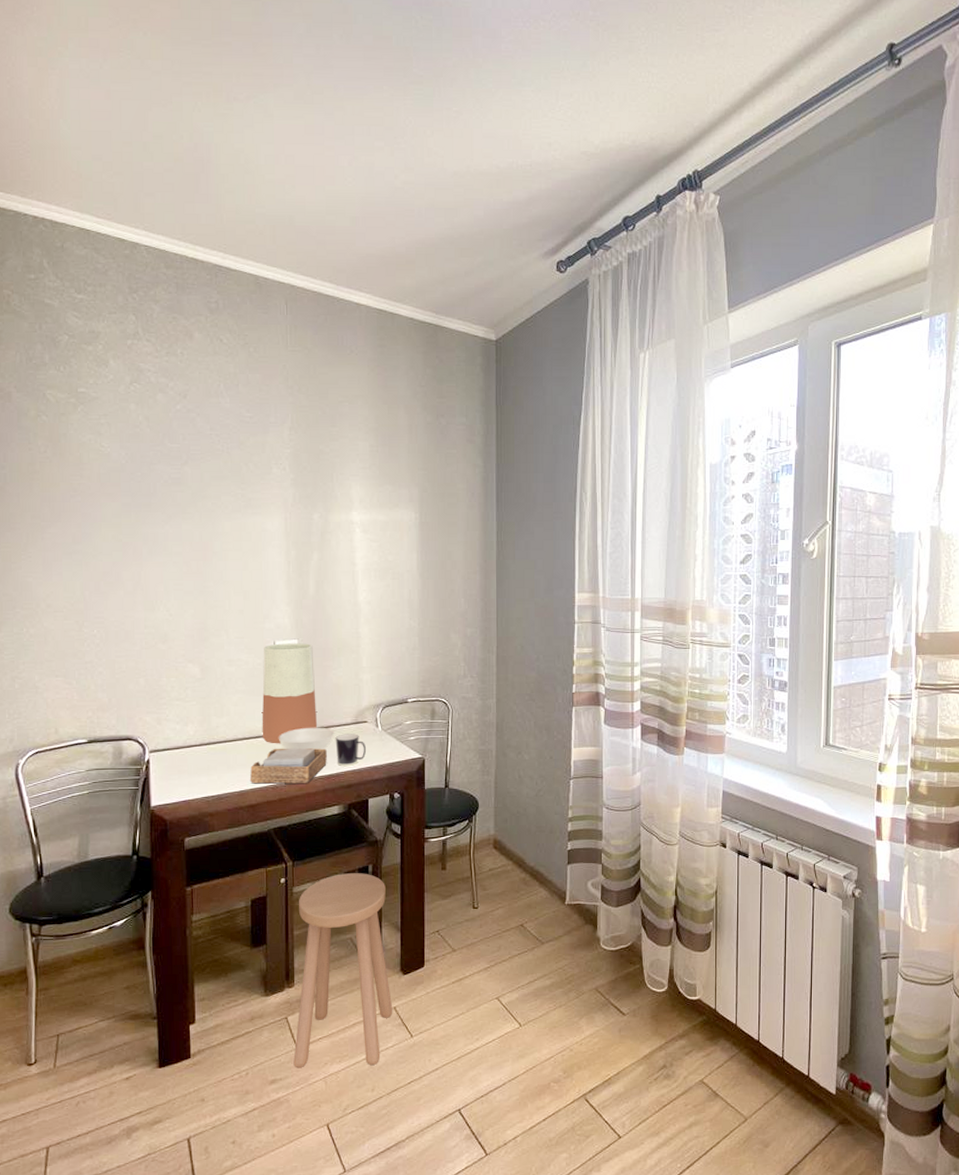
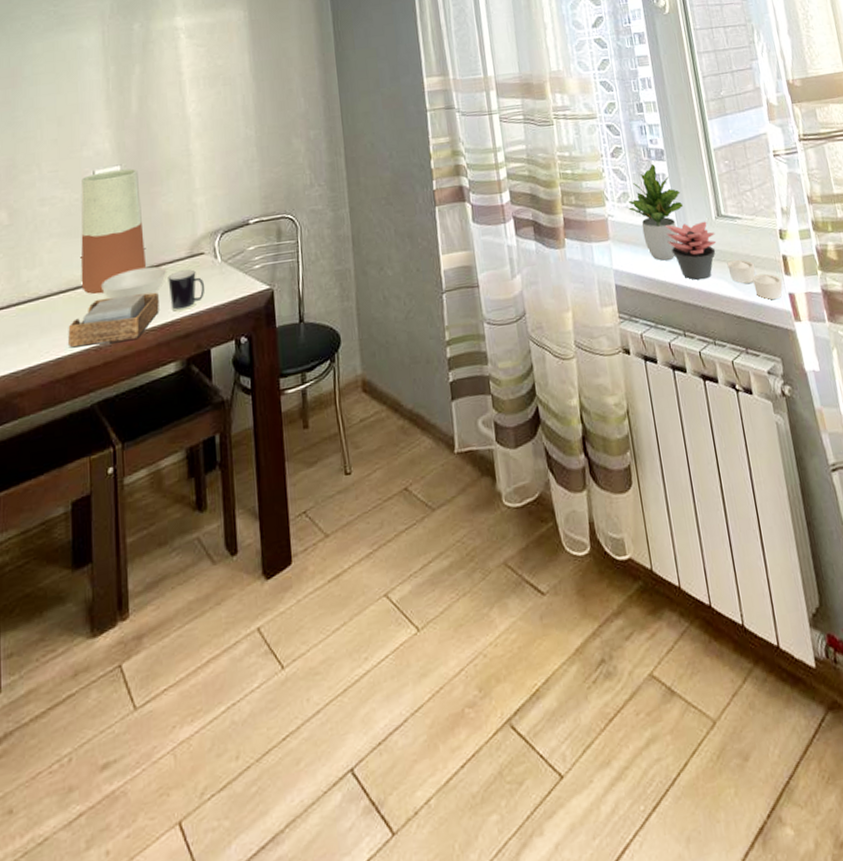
stool: present [293,873,393,1067] -> none [131,446,257,739]
potted plant: none [745,693,797,776] -> present [627,163,684,261]
succulent plant: none [776,747,820,796] -> present [664,221,717,280]
candle: none [826,783,872,820] -> present [727,259,783,300]

